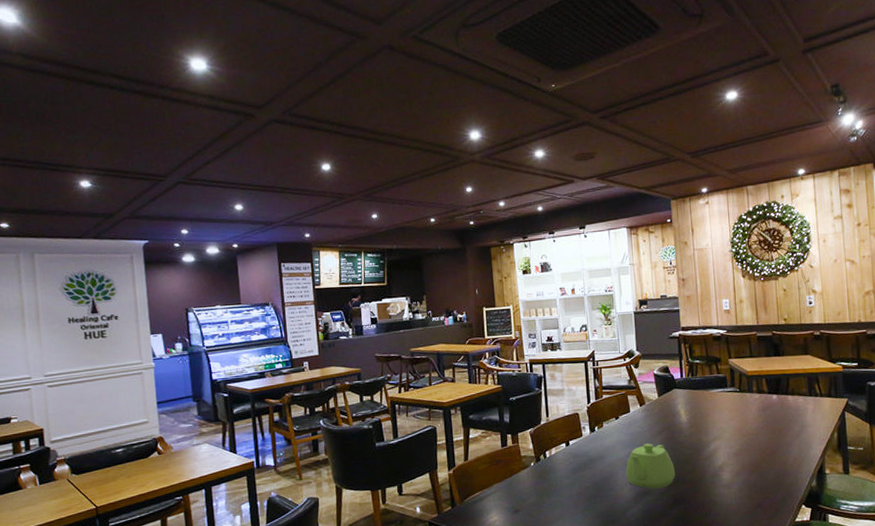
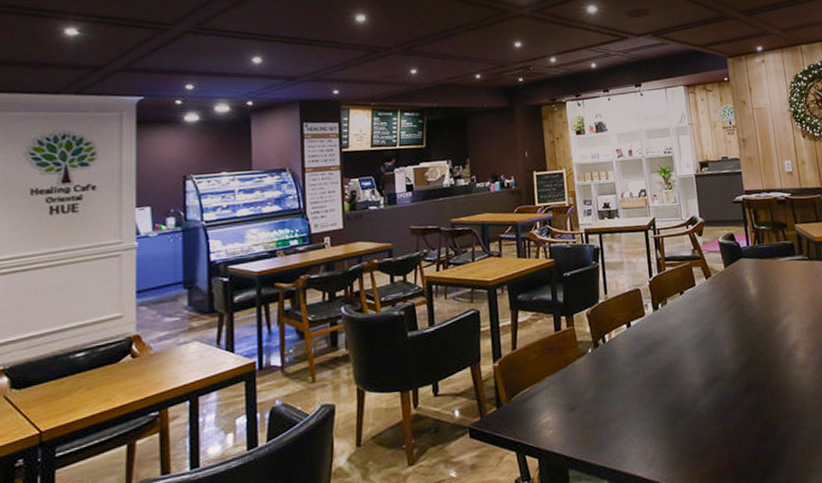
teapot: present [625,443,675,489] -> none [693,321,747,375]

